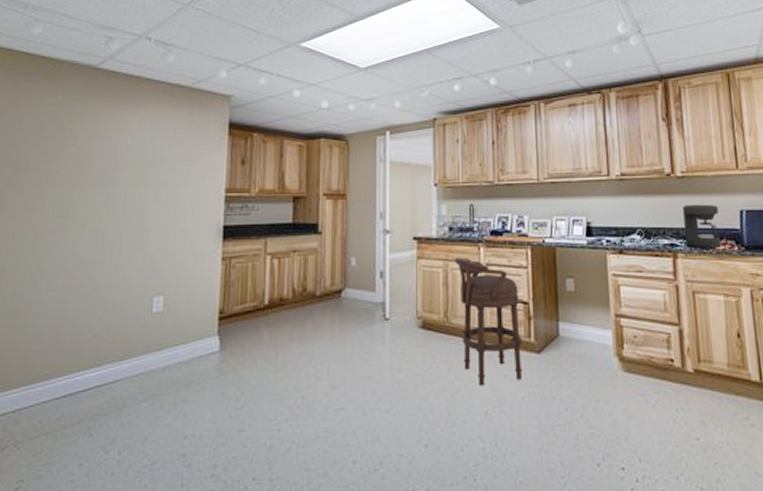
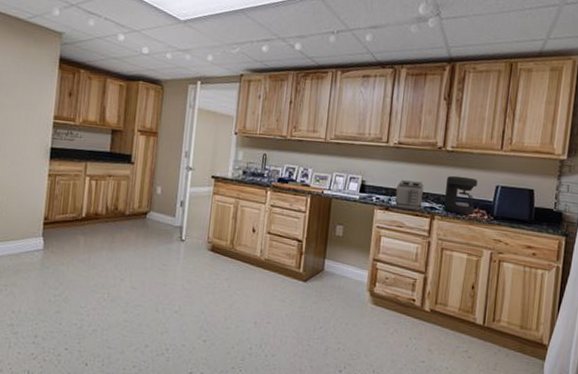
bar stool: present [454,257,523,385] -> none [242,197,296,301]
toaster: none [628,216,661,251] -> present [395,180,424,212]

